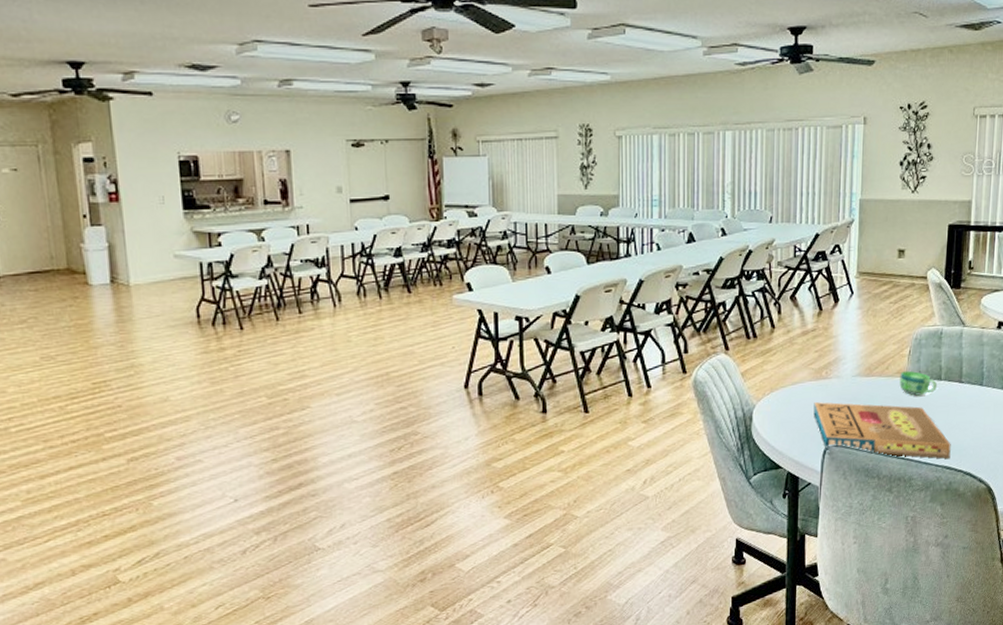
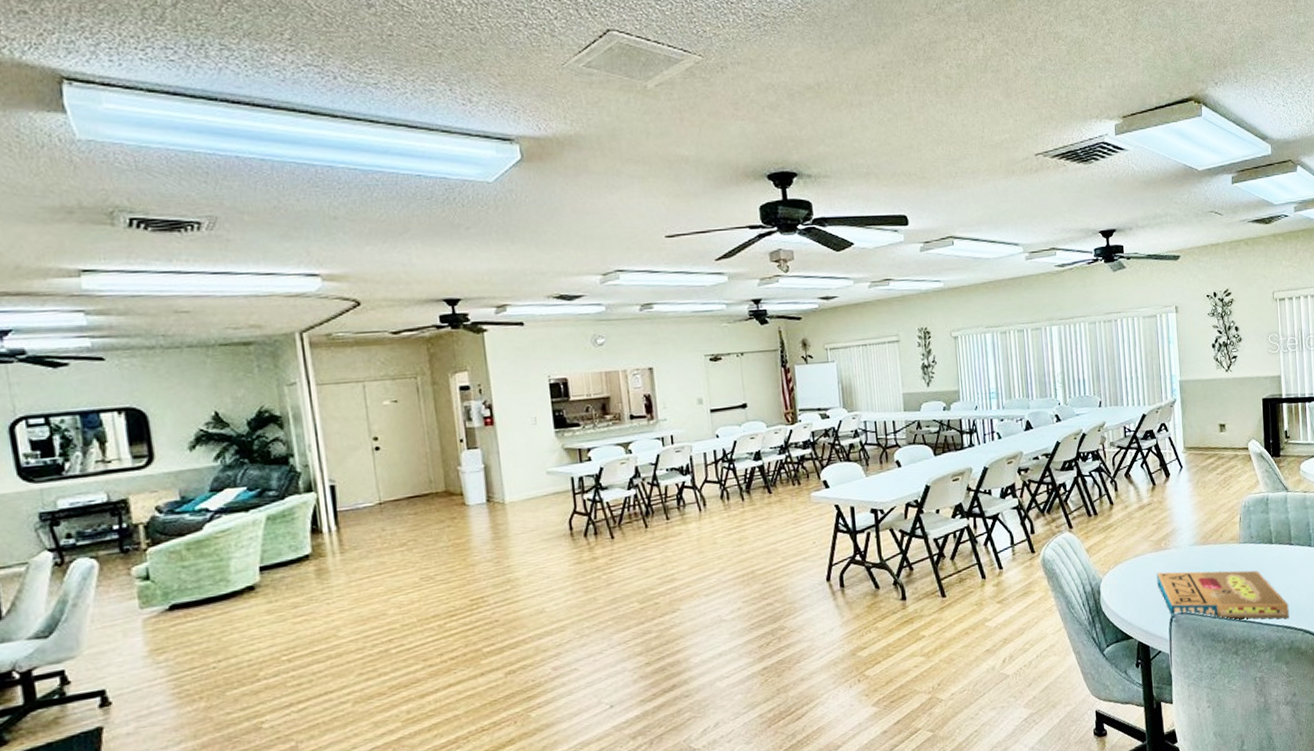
cup: present [899,370,938,396] -> none [1233,536,1270,560]

